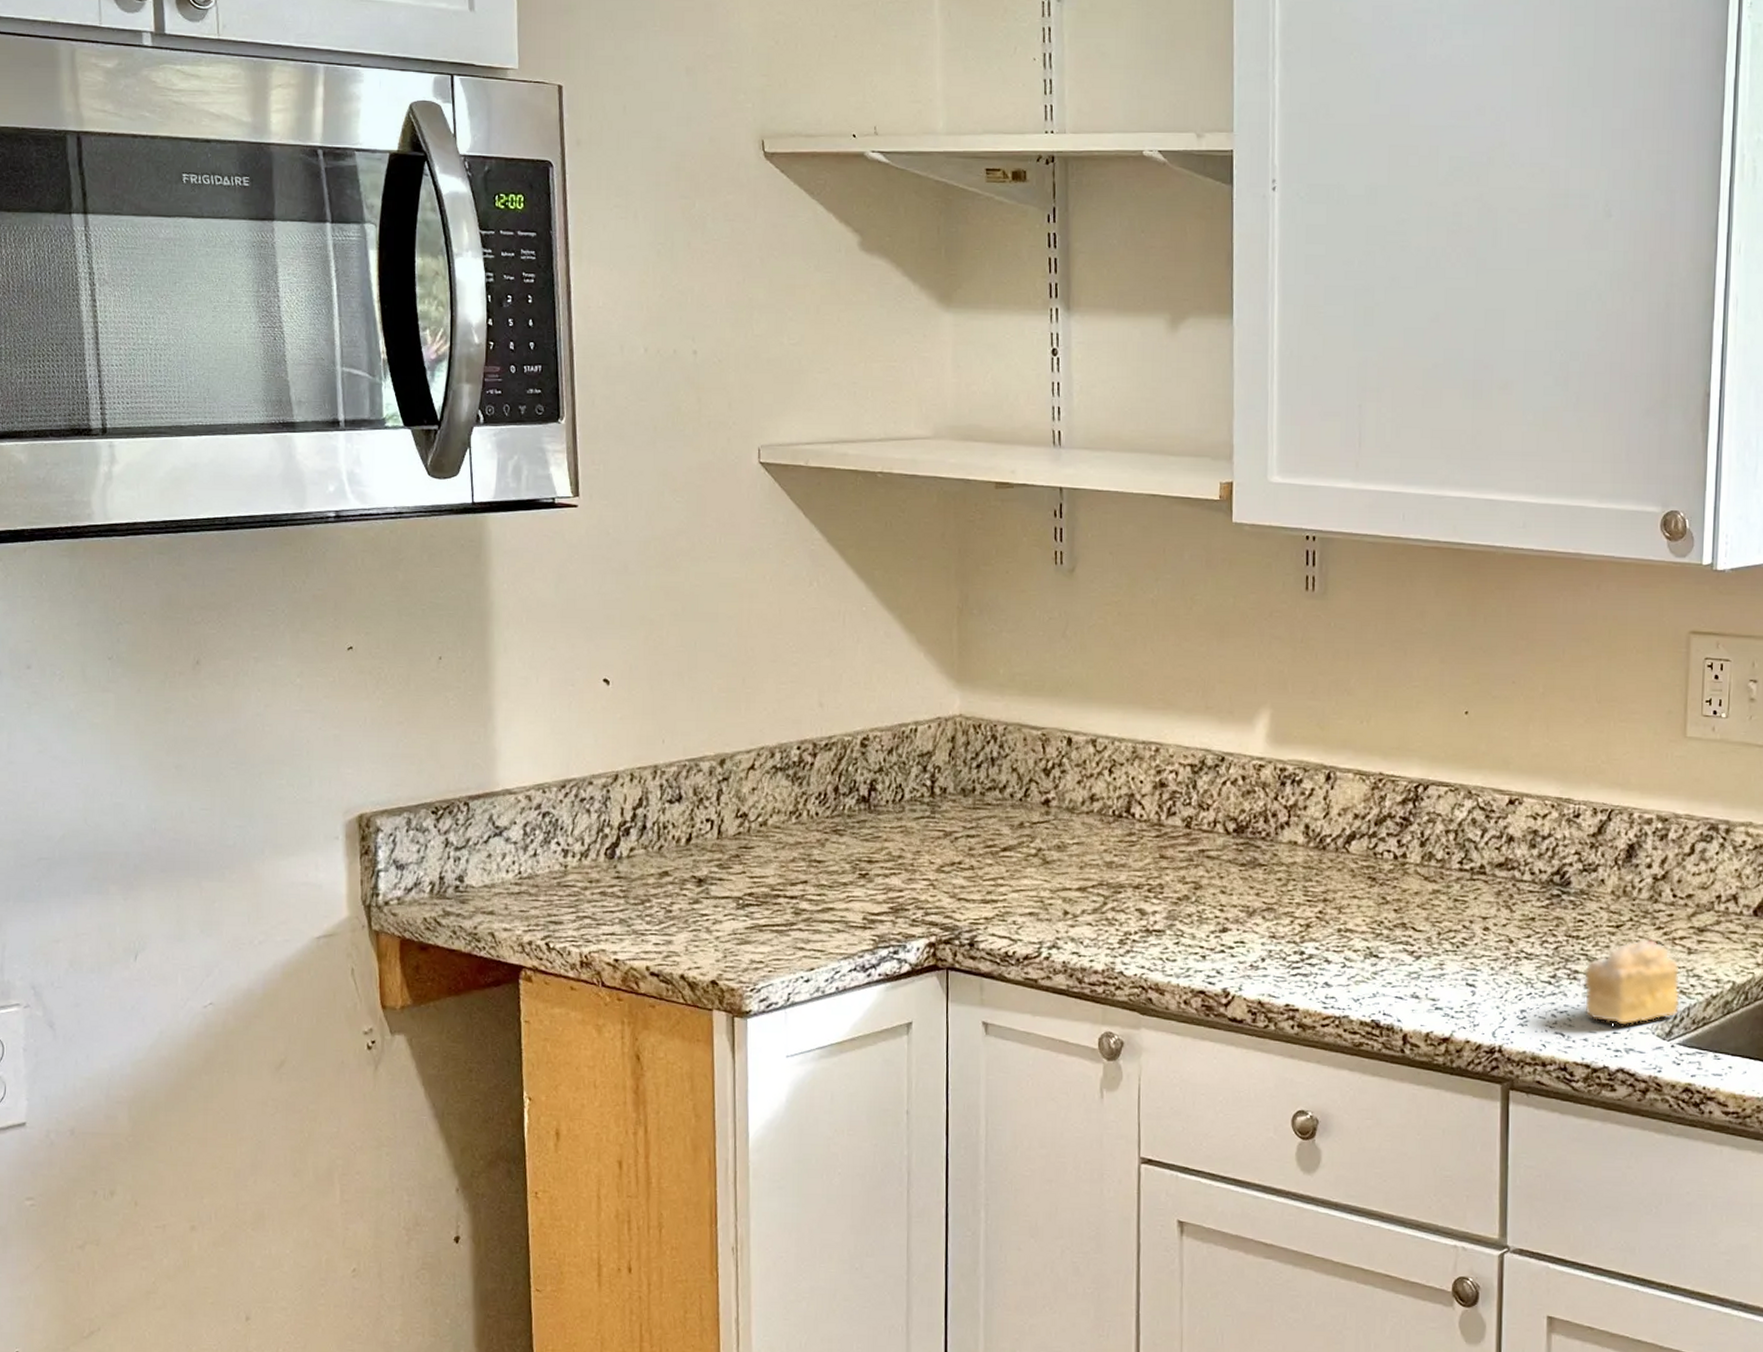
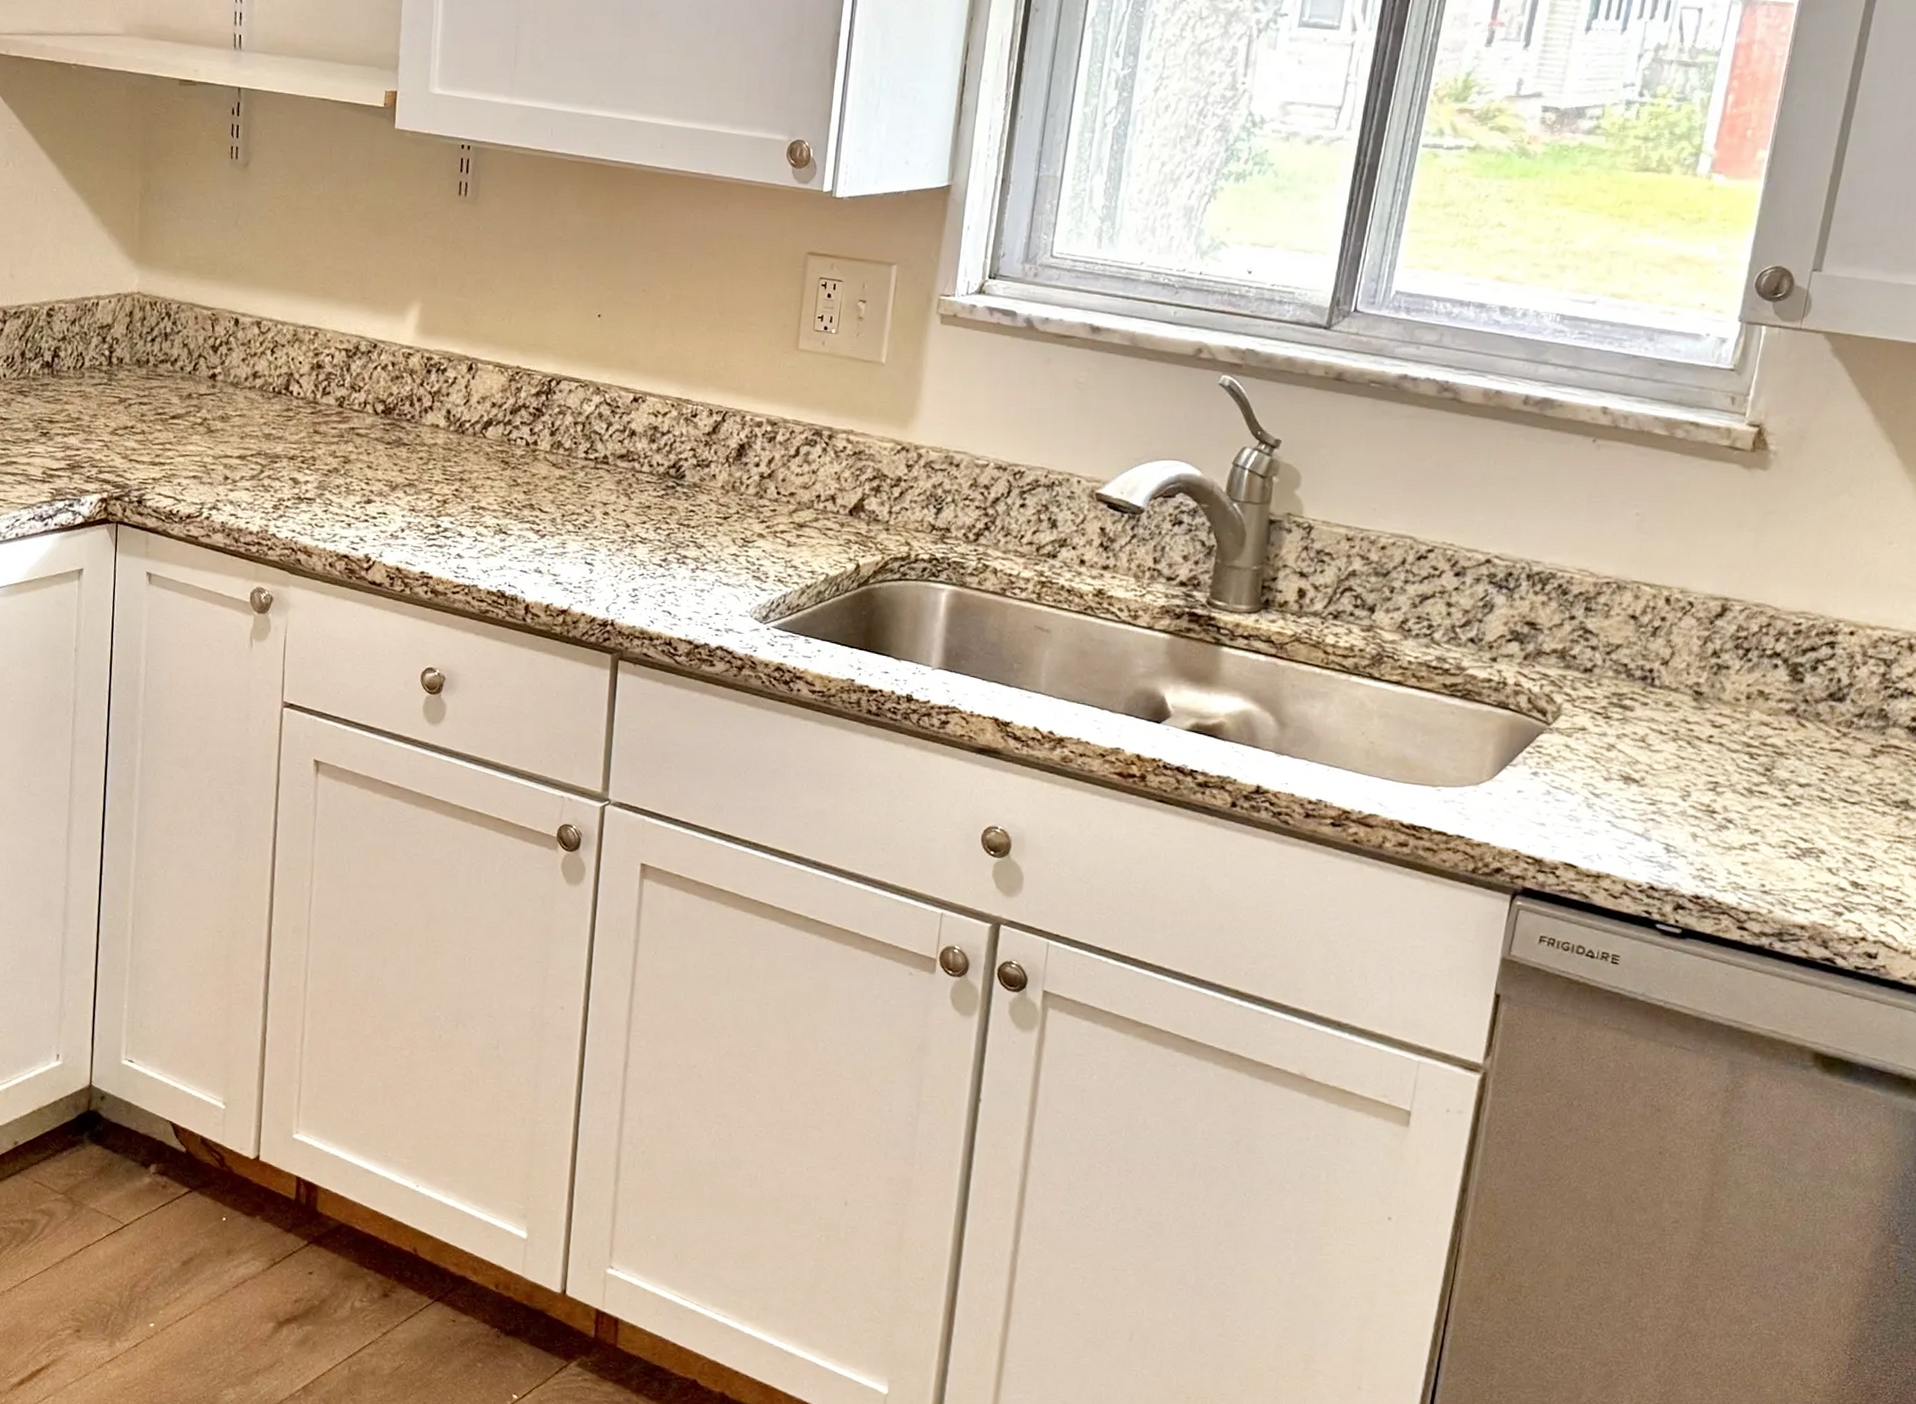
cake slice: present [1583,939,1680,1025] -> none [690,530,779,608]

